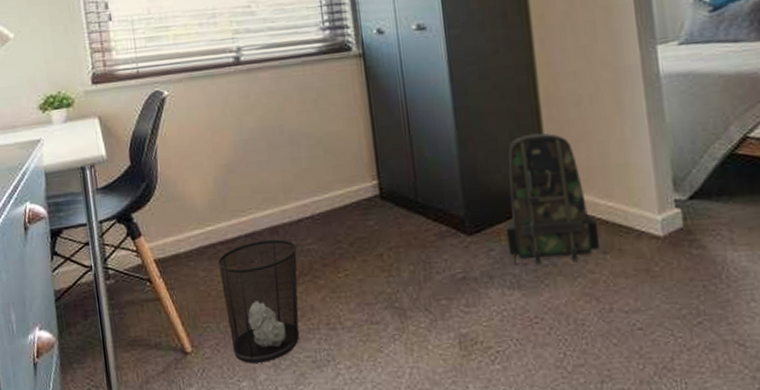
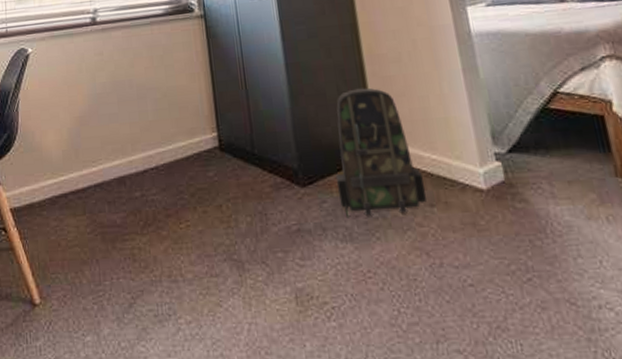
waste bin: present [217,239,300,363] -> none [68,189,143,316]

